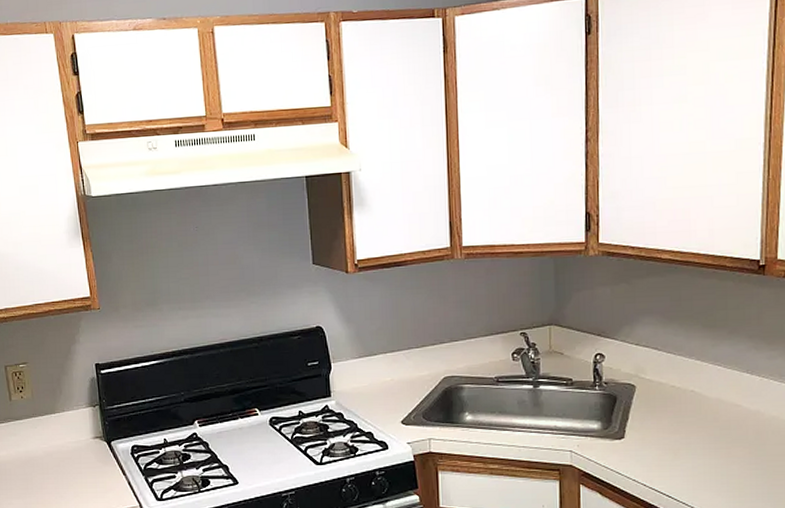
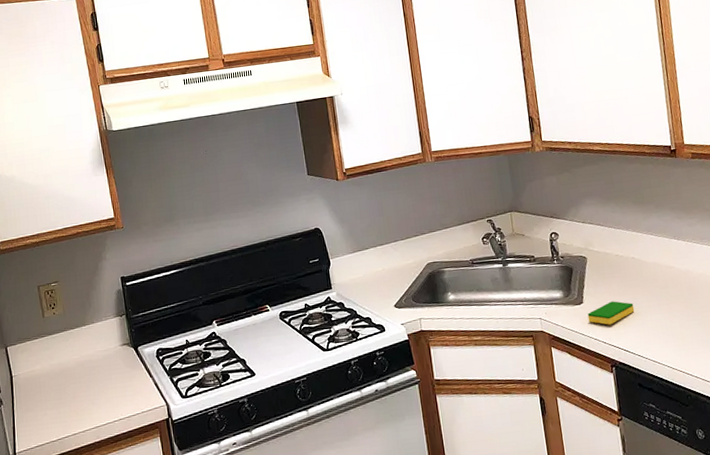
dish sponge: none [628,439,686,466] -> present [587,301,635,325]

